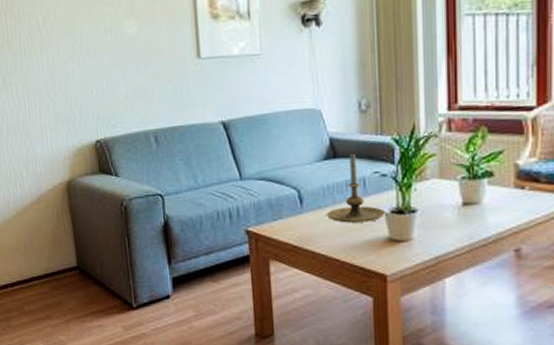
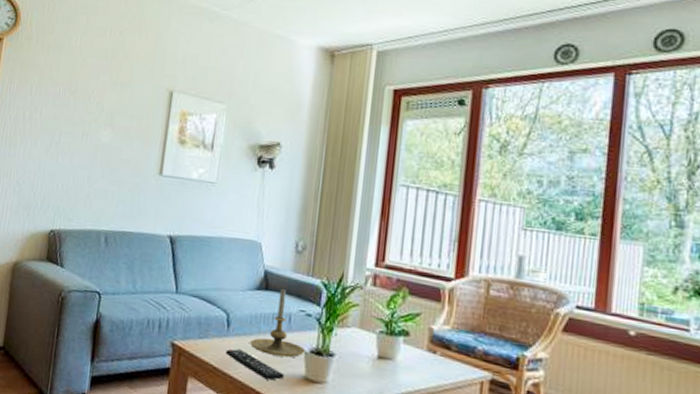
remote control: none [303,224,367,248] -> present [225,349,284,380]

